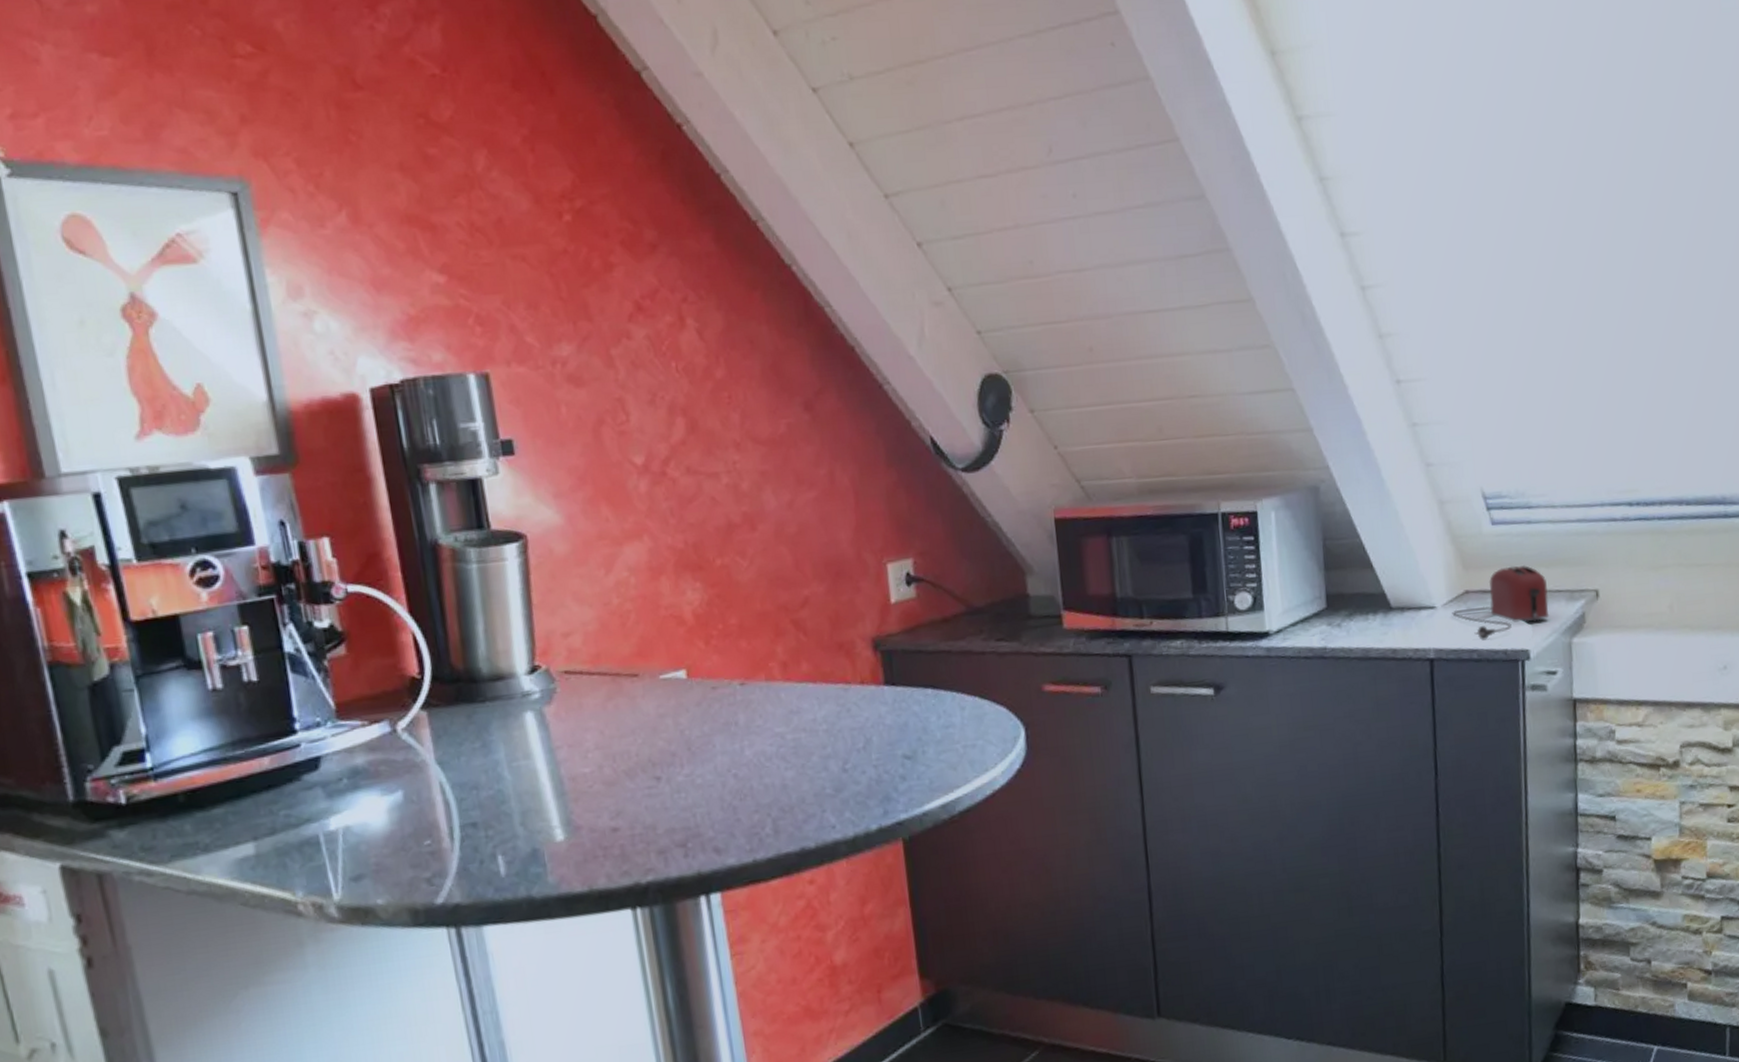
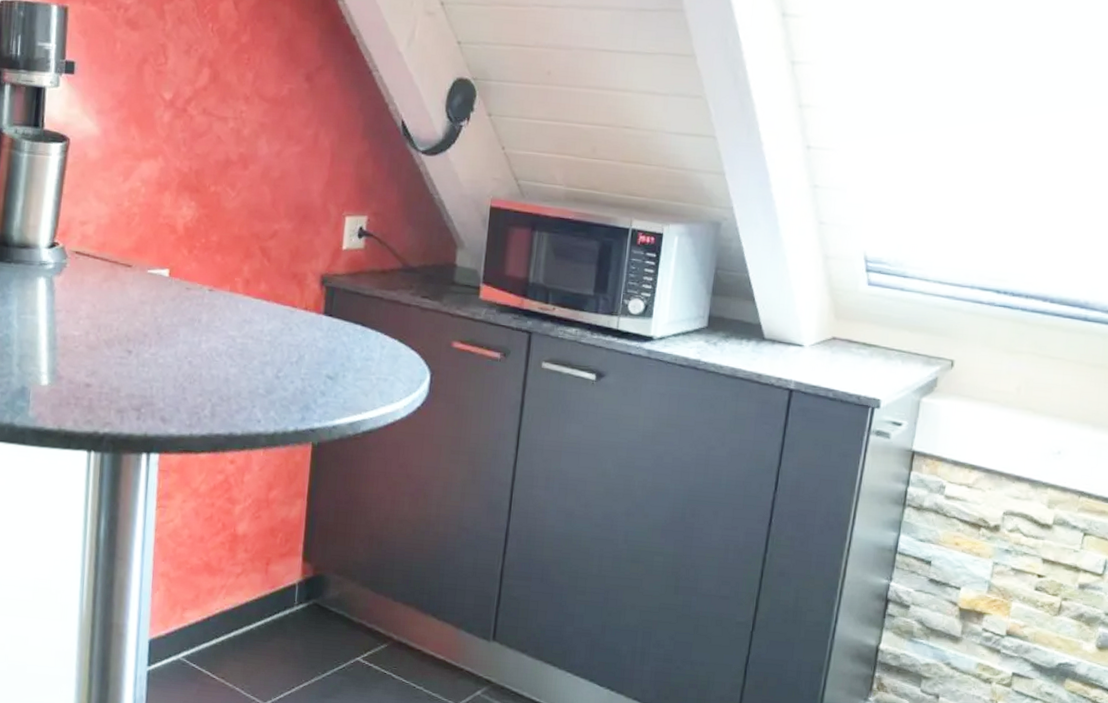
toaster: present [1452,564,1550,641] -> none [817,324,908,383]

